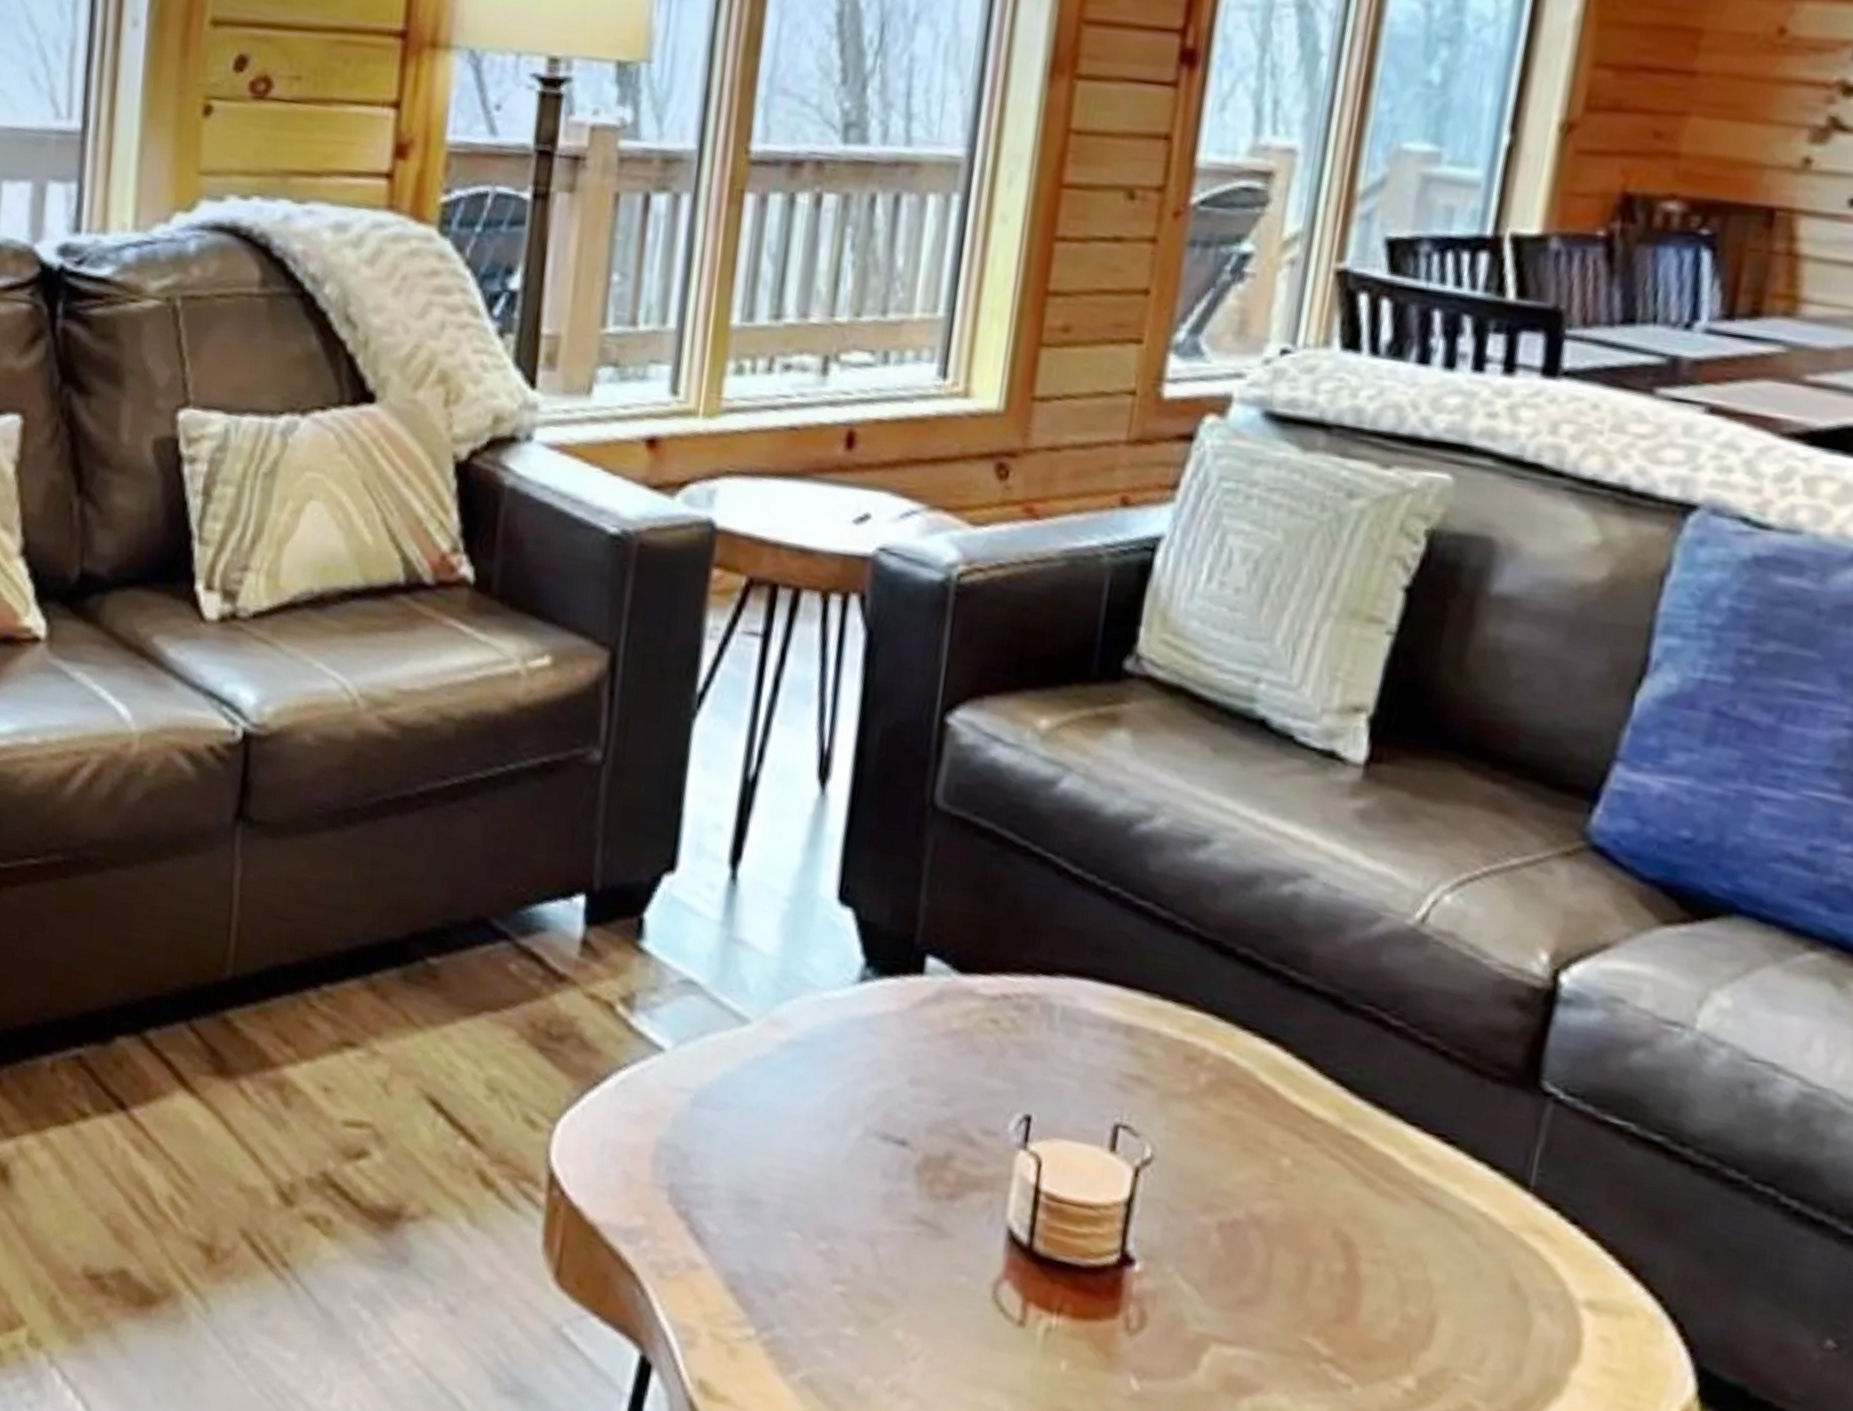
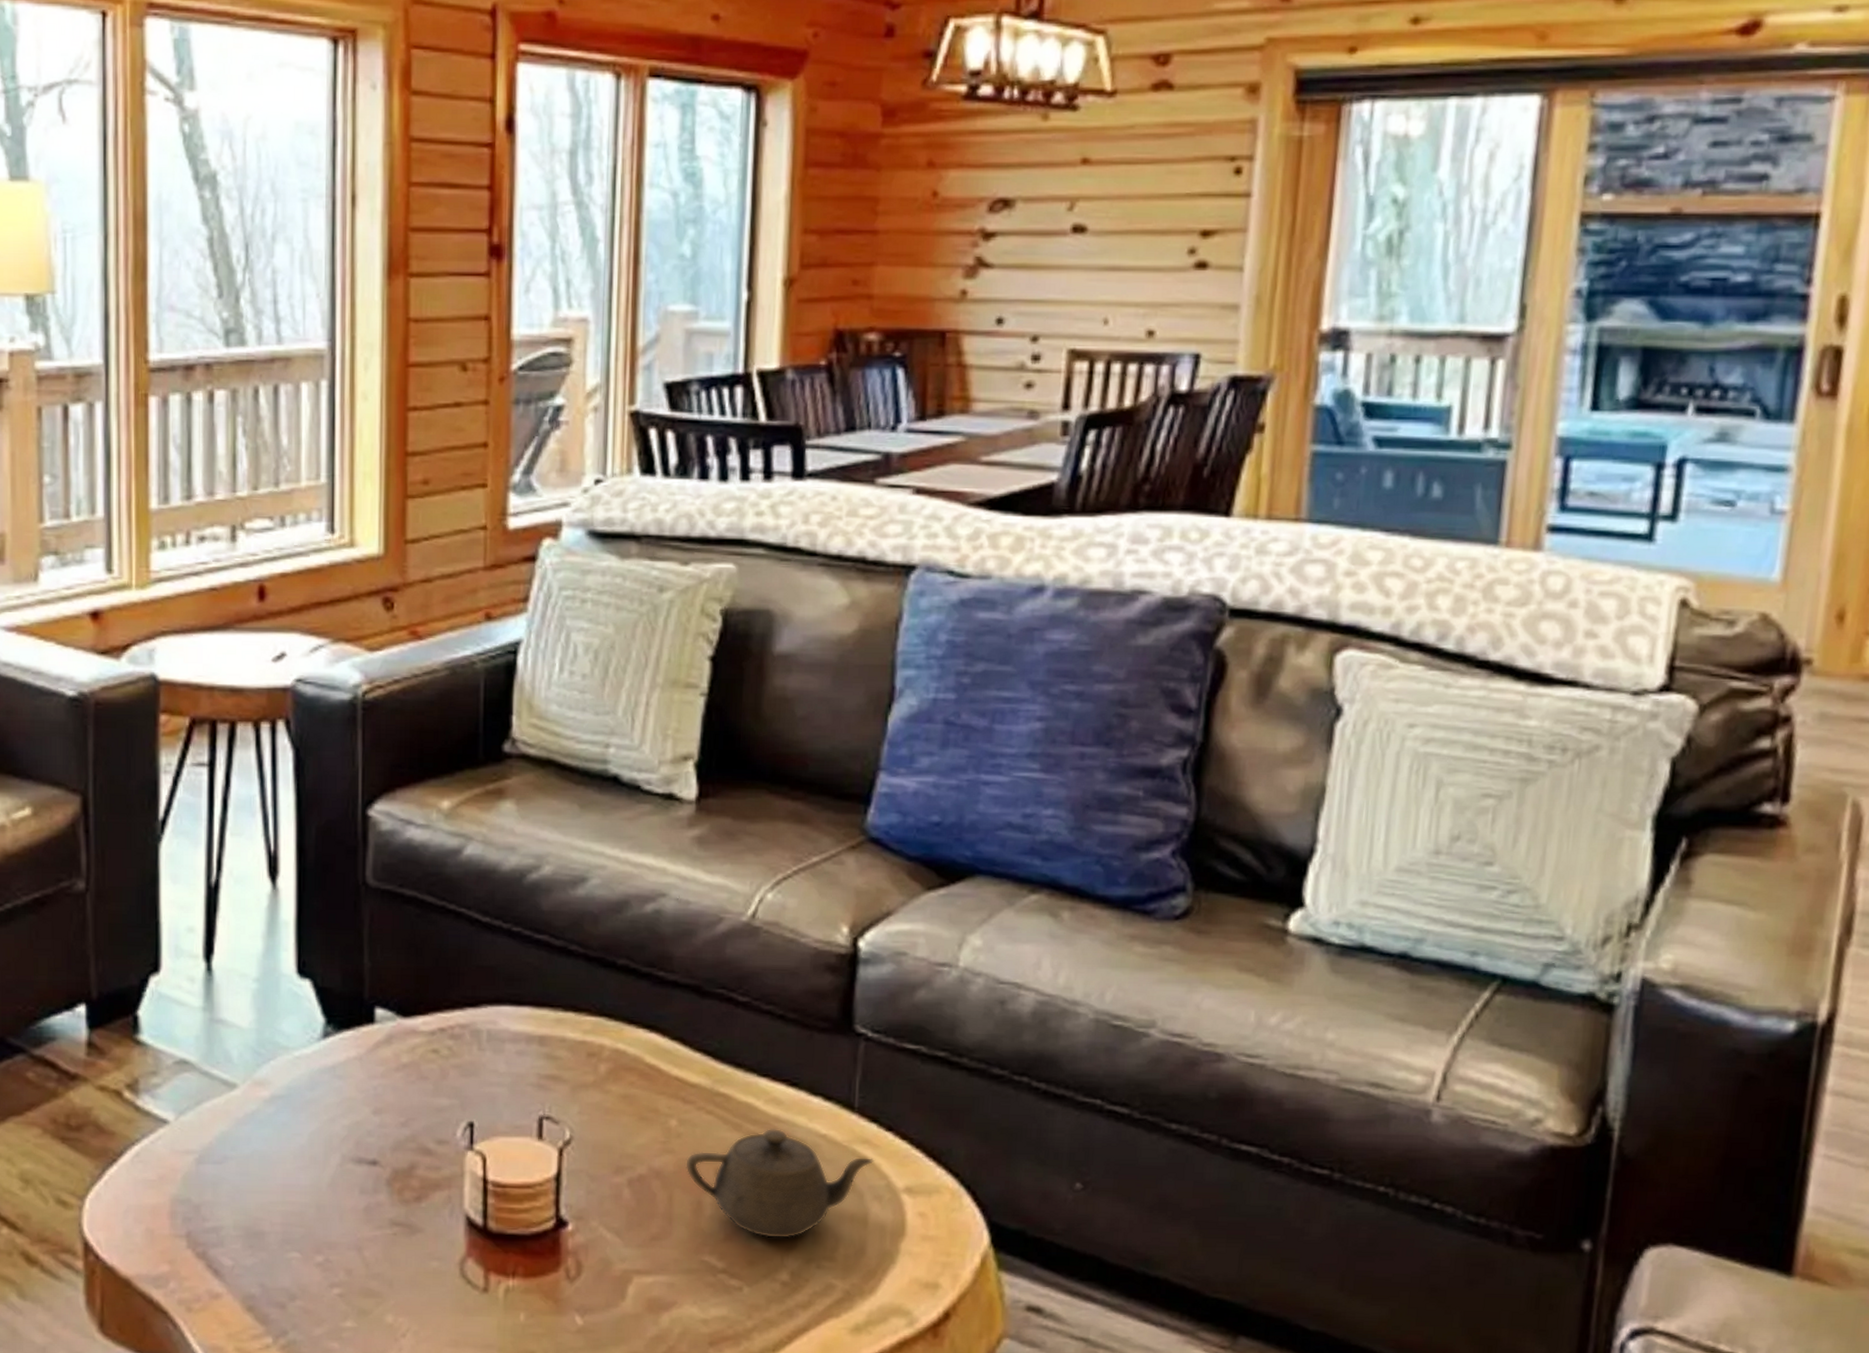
teapot: none [1295,1191,1549,1336] -> present [685,1128,875,1239]

